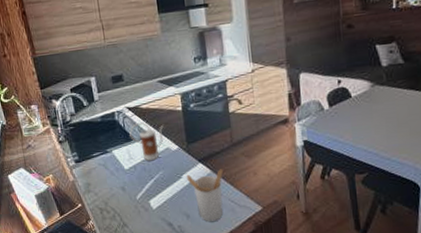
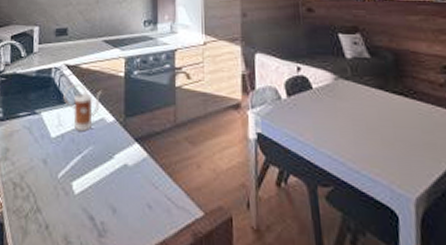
utensil holder: present [186,169,223,222] -> none [119,154,161,224]

